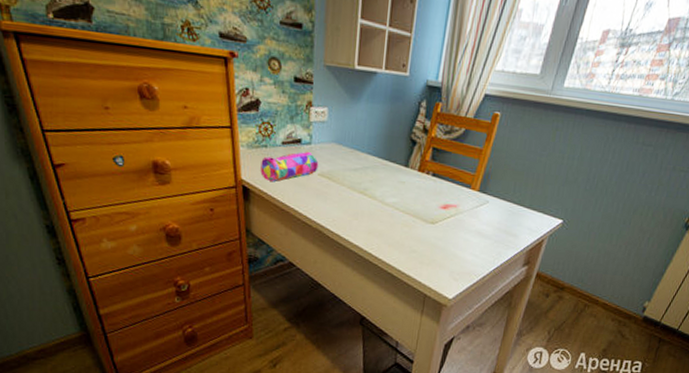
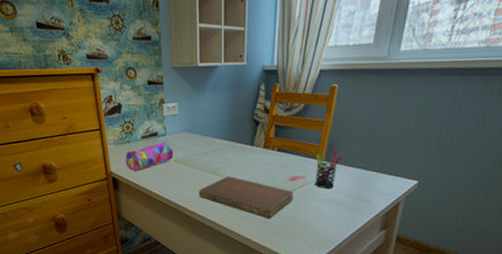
notebook: none [343,198,444,247] -> present [199,177,294,219]
pen holder: none [466,180,497,220] -> present [315,149,343,188]

